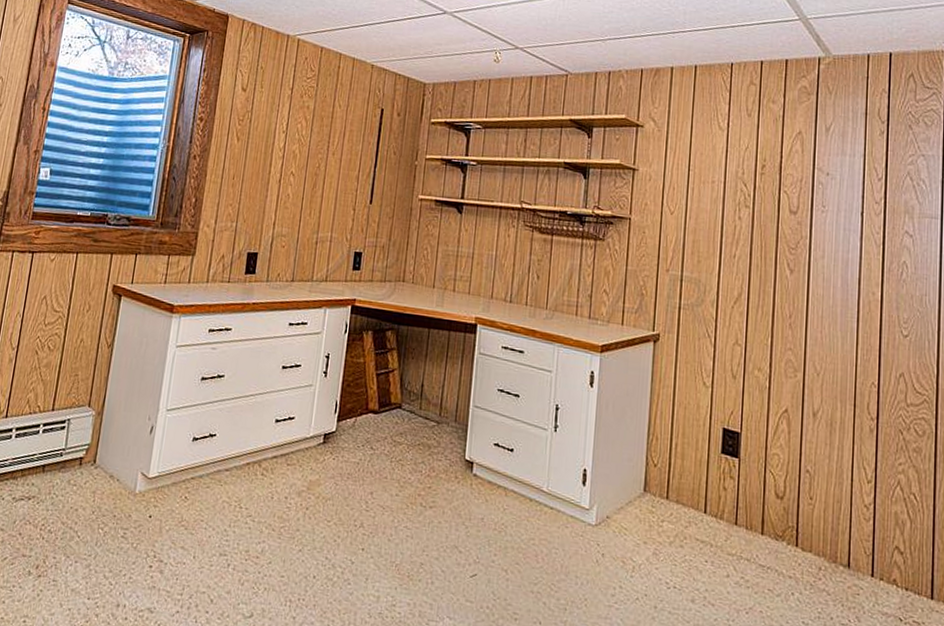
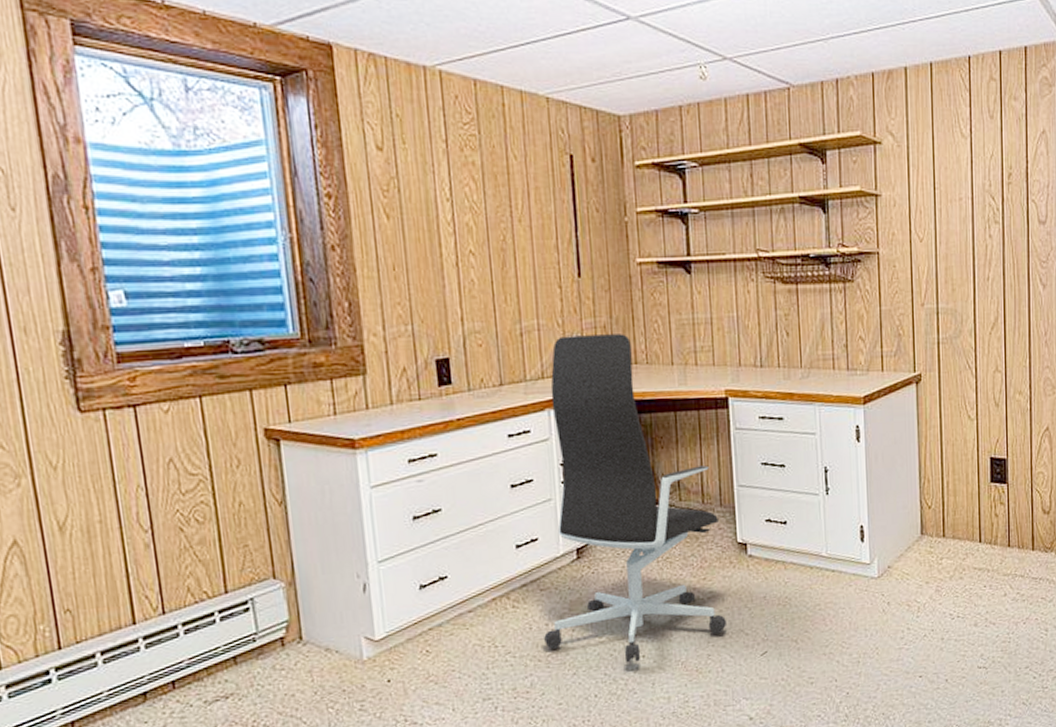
office chair: none [281,249,451,554] -> present [544,334,727,663]

